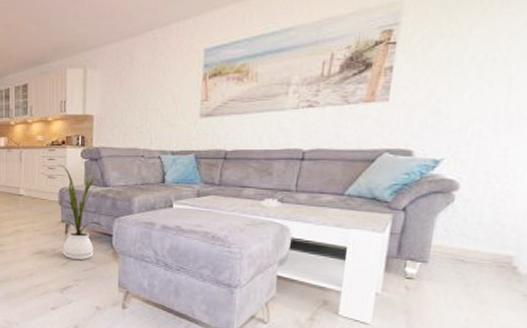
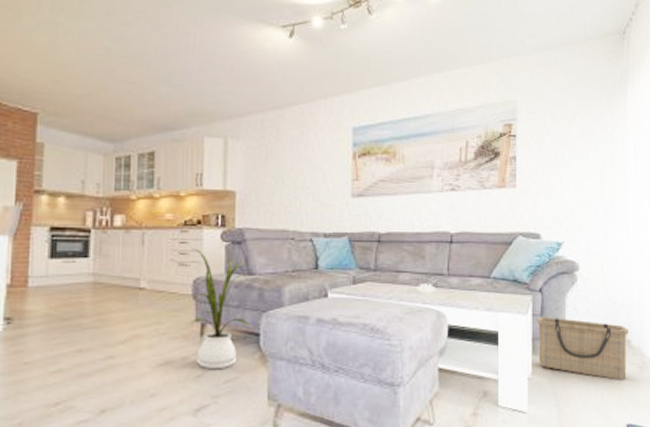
basket: none [391,235,518,306] -> present [536,316,629,380]

